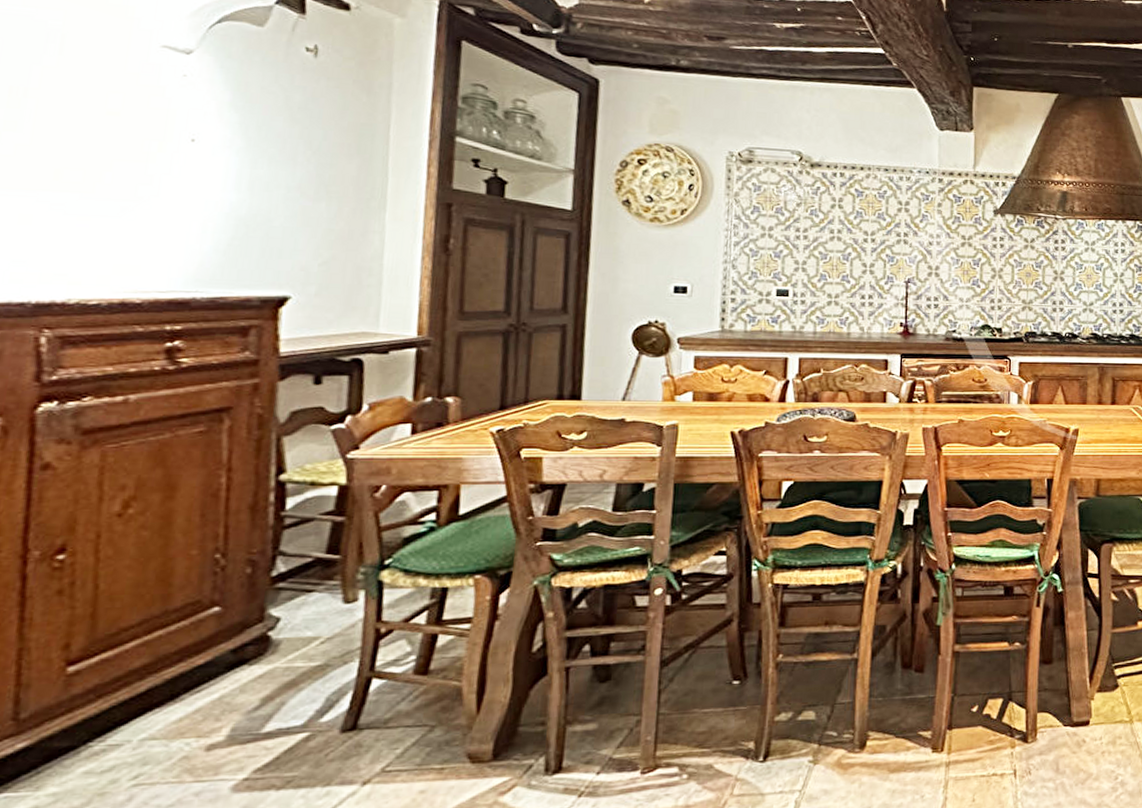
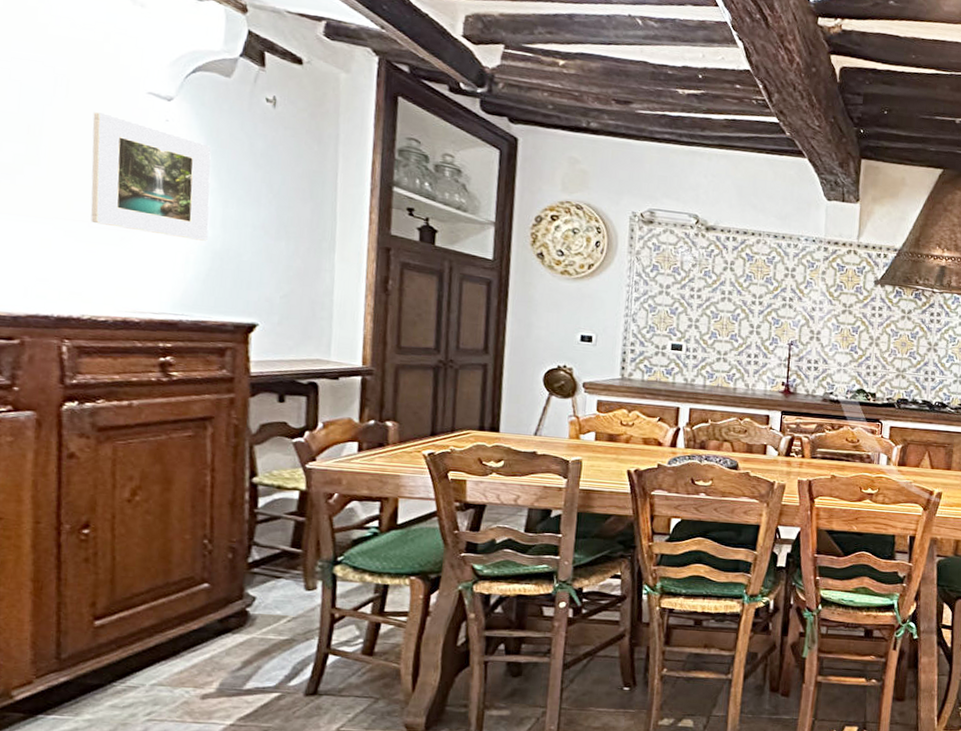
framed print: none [84,69,239,207] -> present [91,112,212,241]

